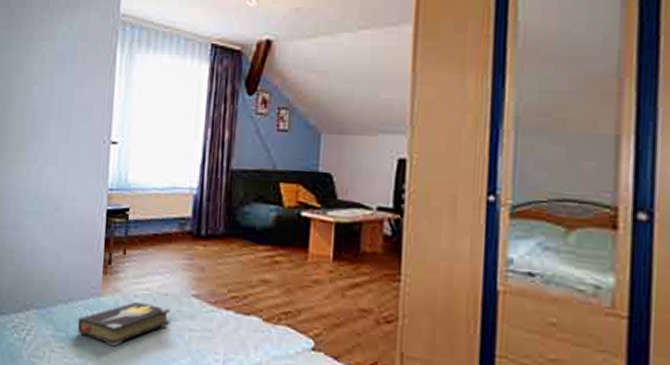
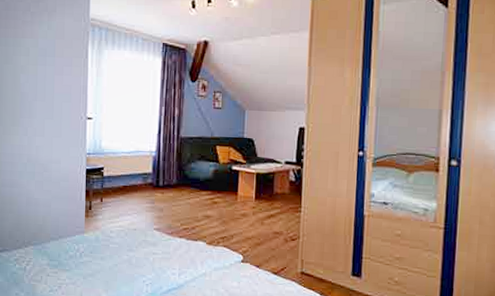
hardback book: present [76,301,171,347] -> none [67,235,139,269]

